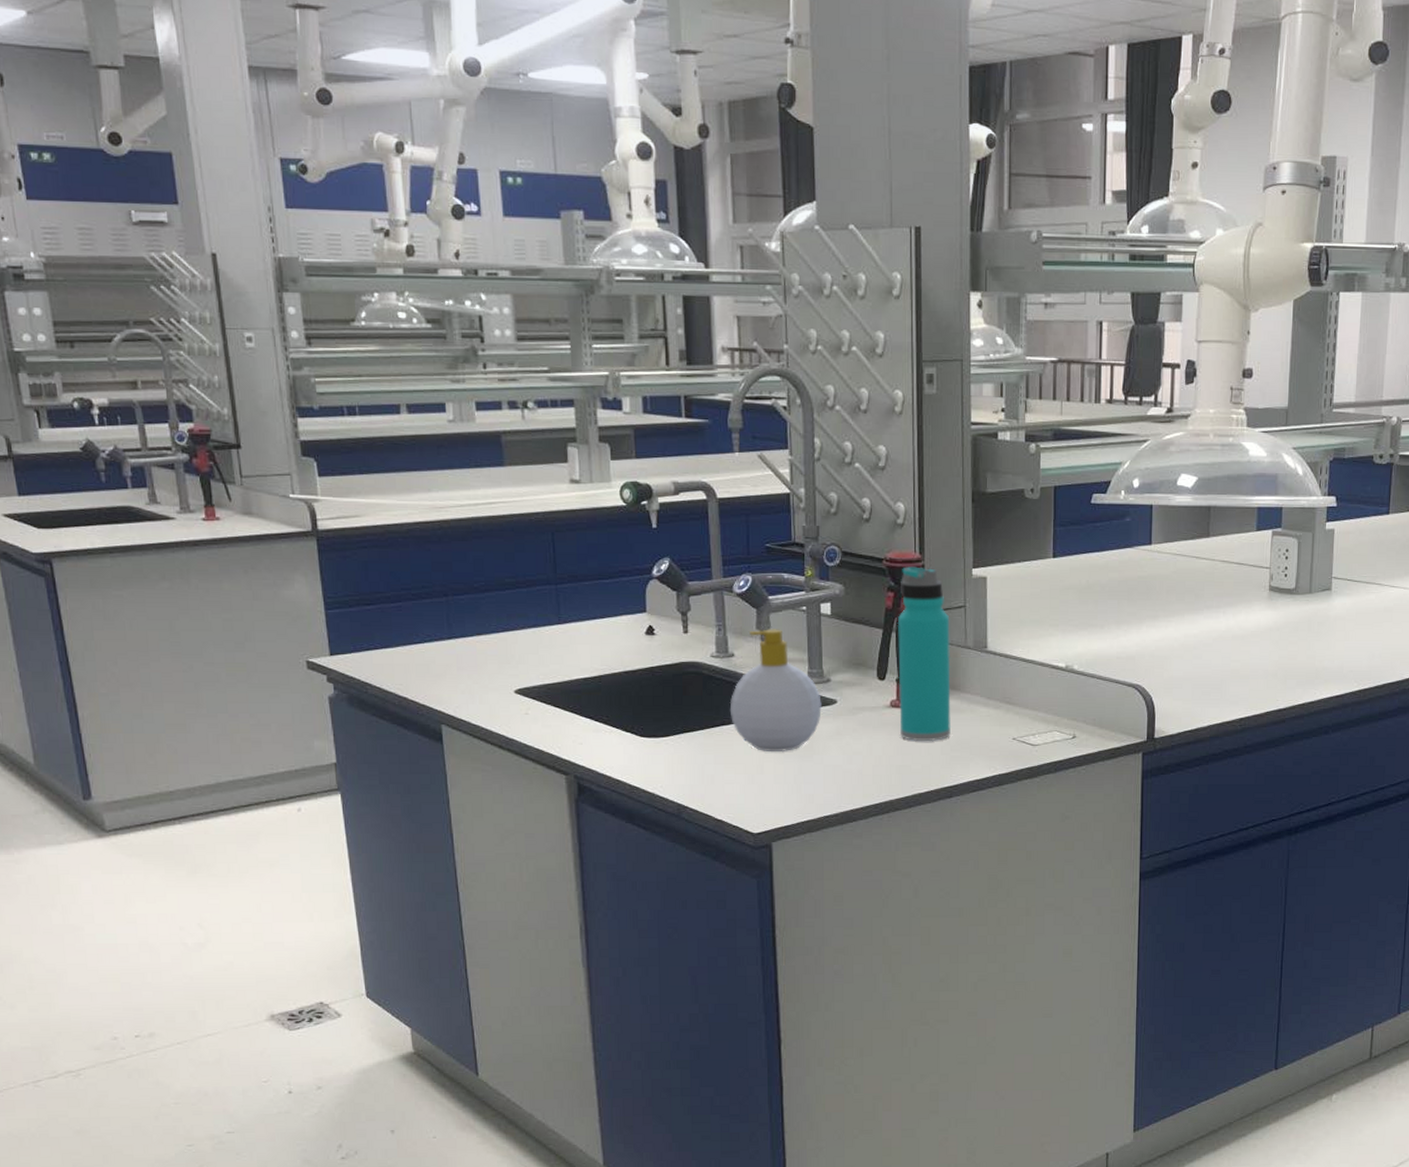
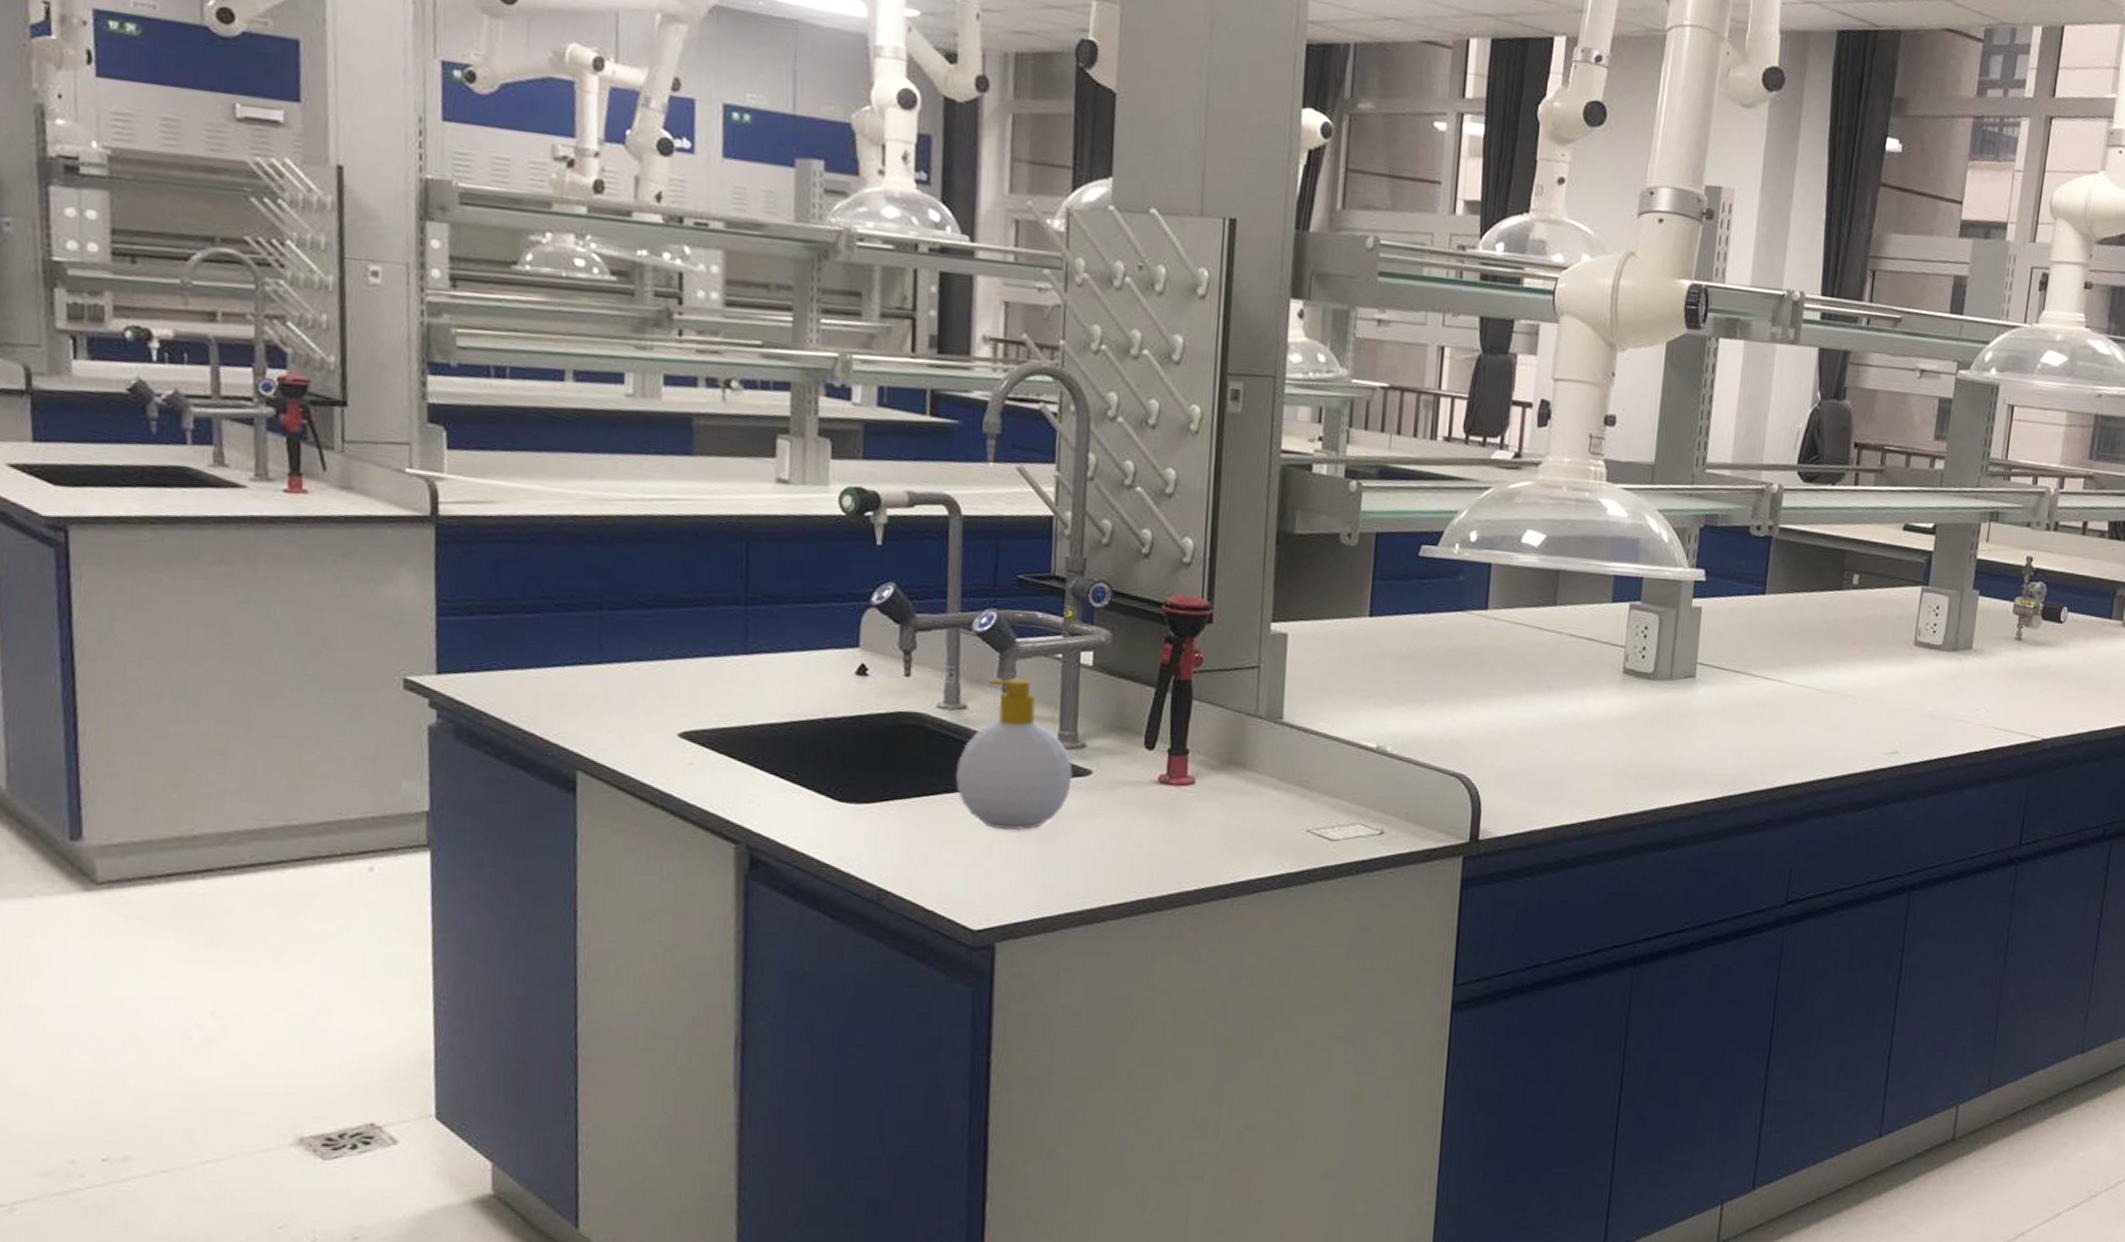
water bottle: present [897,566,951,742] -> none [1168,614,1240,829]

